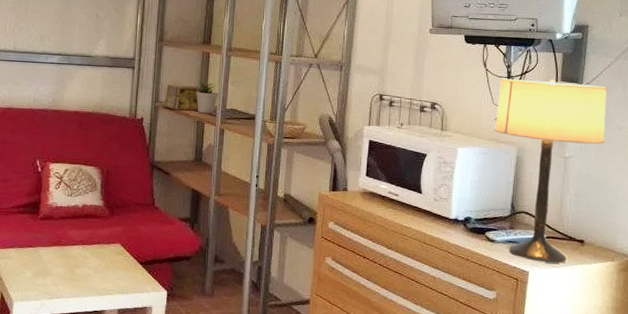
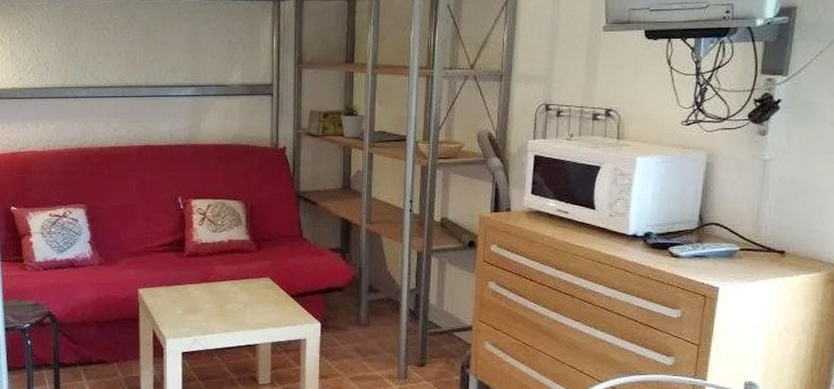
table lamp: present [494,78,608,264] -> none [679,72,819,277]

